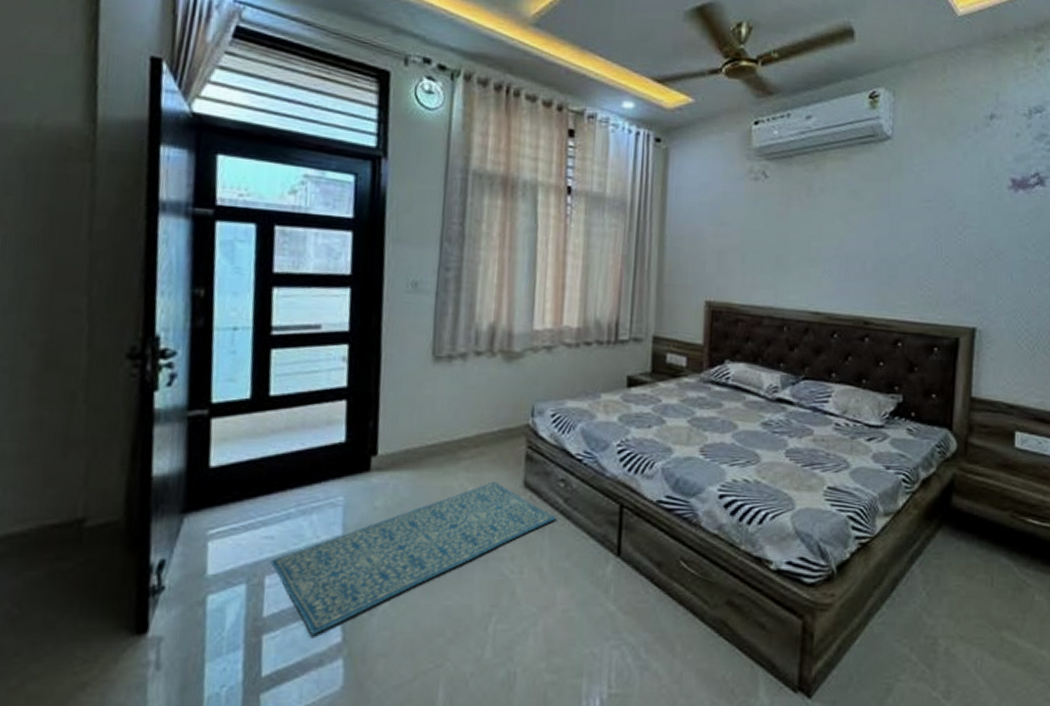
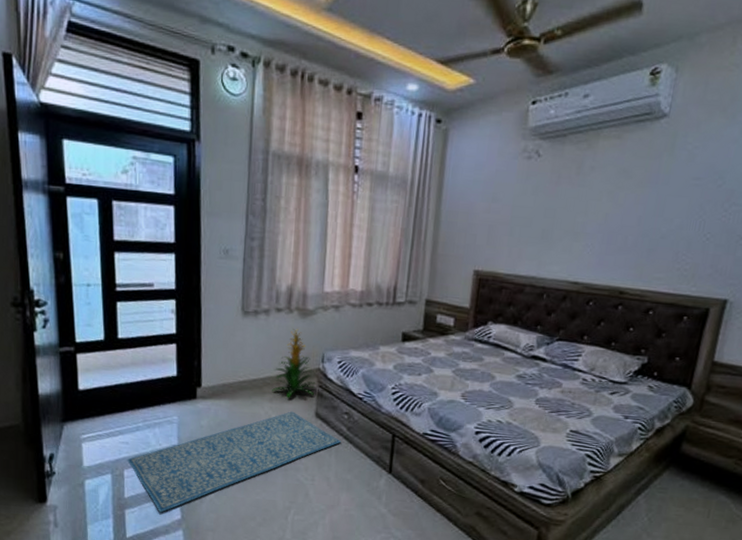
indoor plant: none [469,376,524,464] -> present [272,329,316,398]

